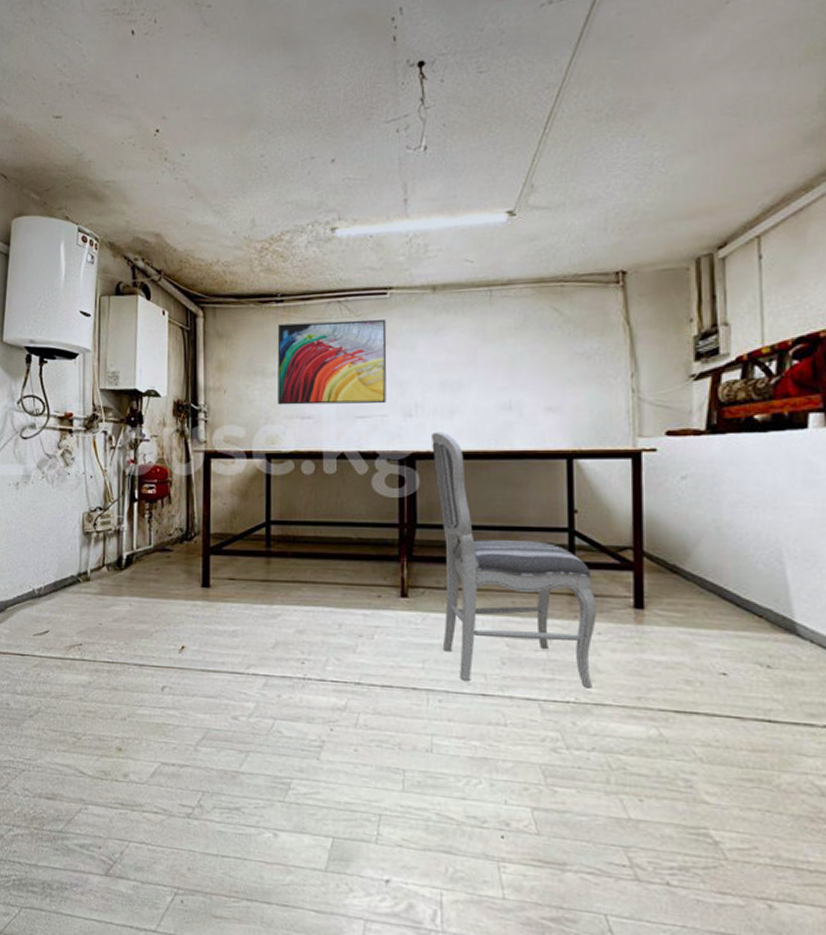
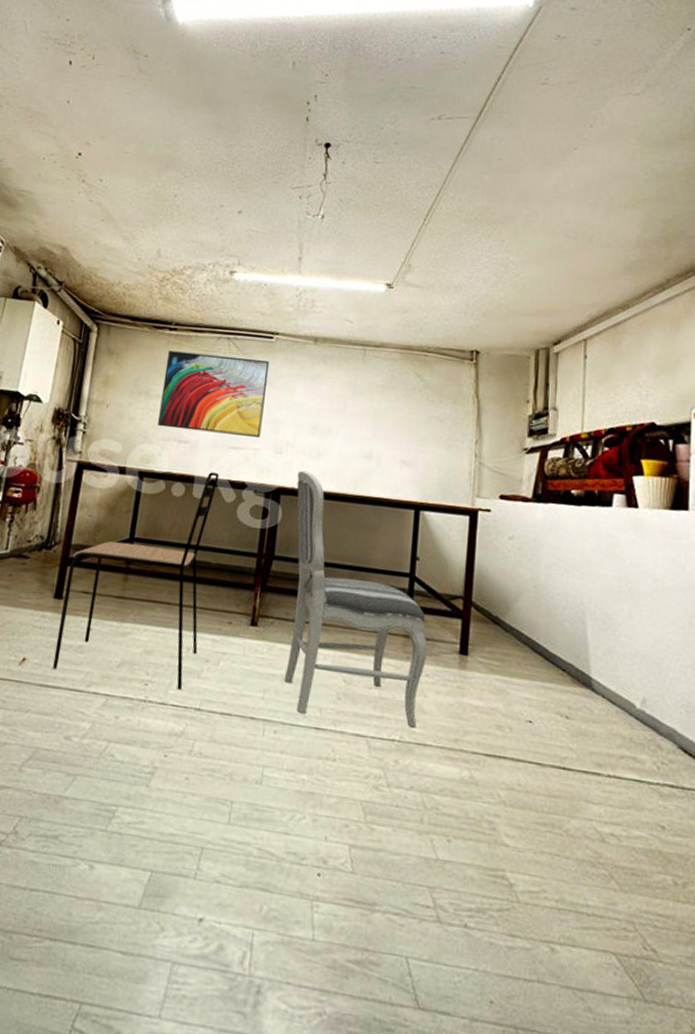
dining chair: none [210,445,349,666] -> present [53,472,219,690]

